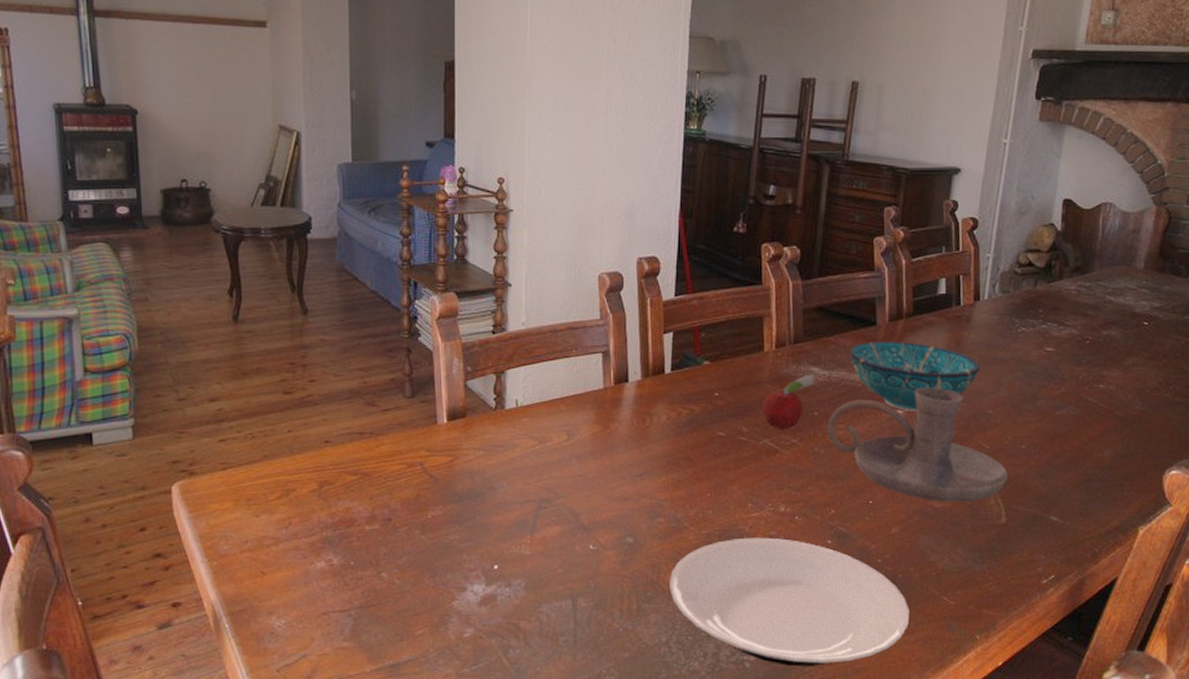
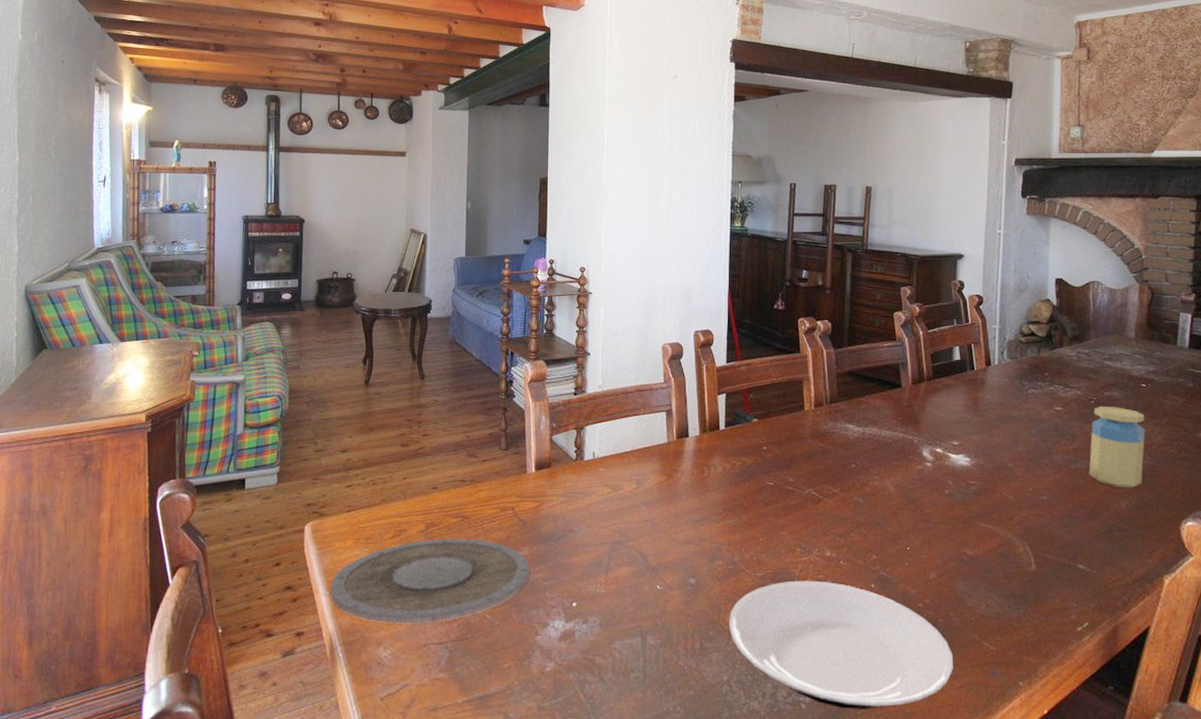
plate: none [208,498,444,592] -> present [330,538,530,624]
fruit: present [761,374,814,430] -> none [804,430,850,480]
candle holder: present [827,387,1008,502] -> none [864,443,1033,550]
bowl: present [850,342,980,411] -> none [880,402,997,464]
jar: none [1074,346,1142,436] -> present [1088,406,1146,489]

